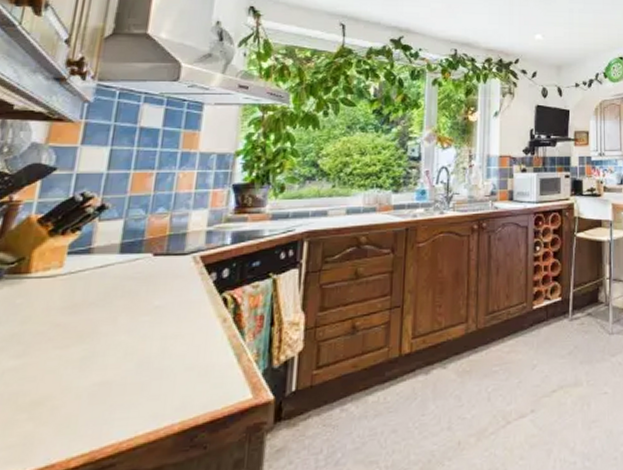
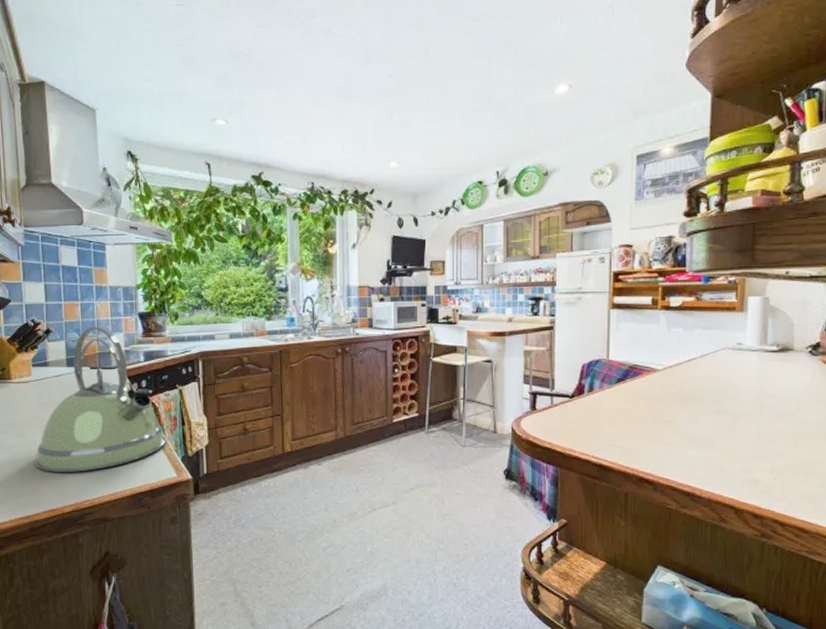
kettle: none [37,200,244,407] -> present [35,326,165,472]

